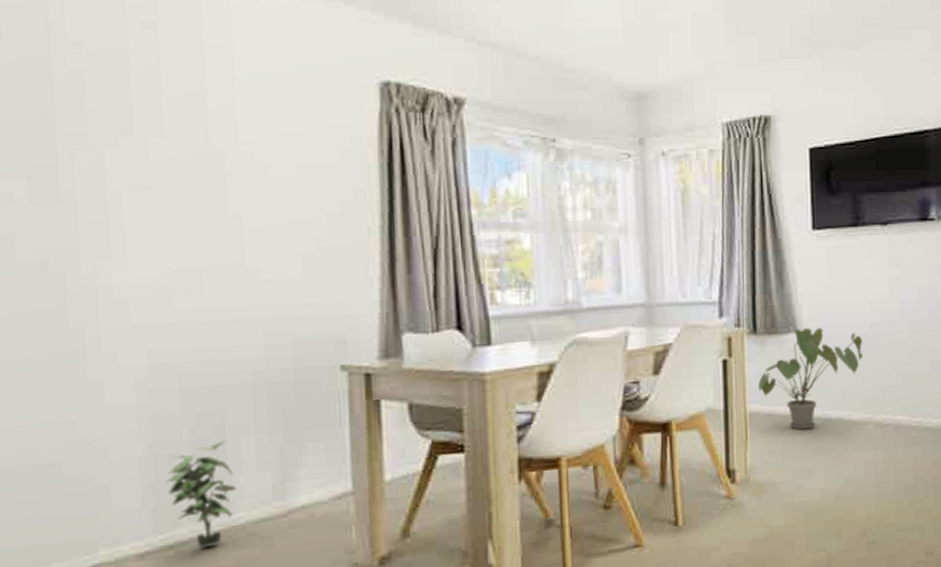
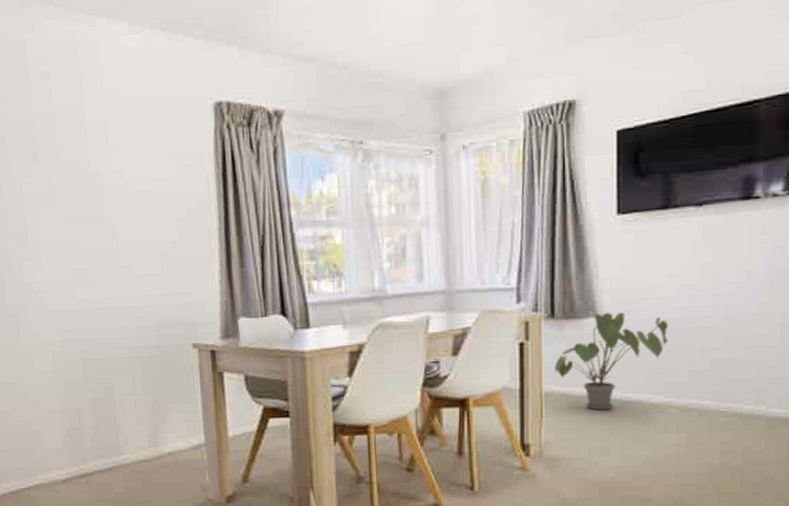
potted plant: present [166,441,236,548] -> none [77,401,123,479]

